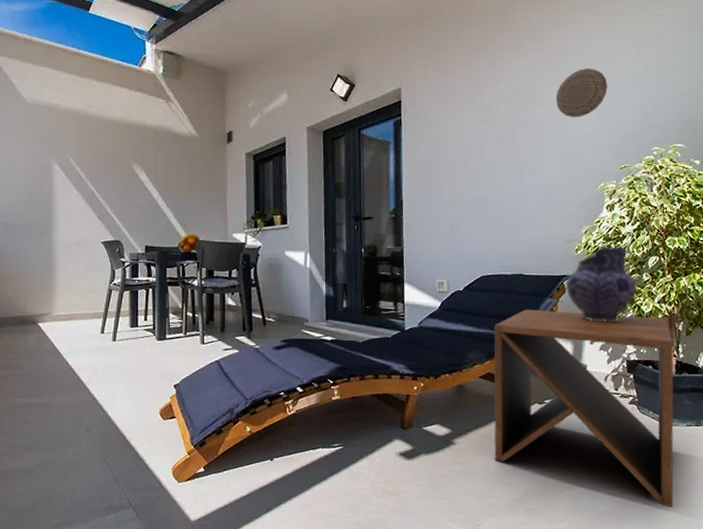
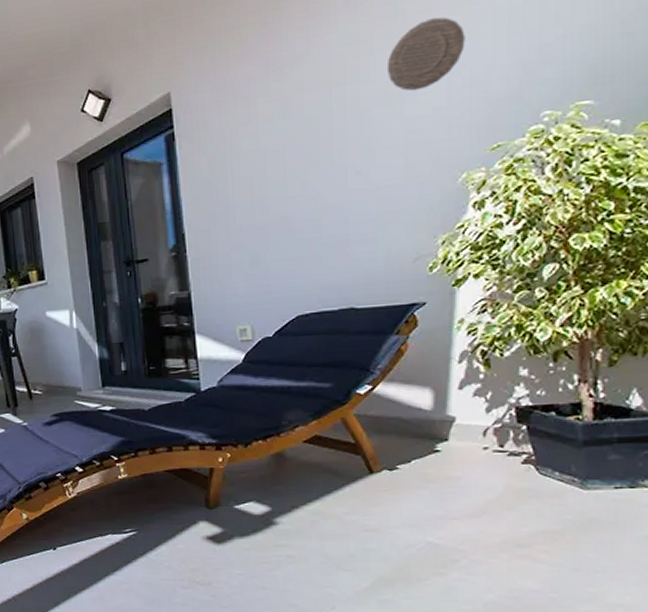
side table: present [494,309,674,507] -> none [319,346,598,596]
pottery: present [566,246,638,322] -> none [419,255,528,360]

